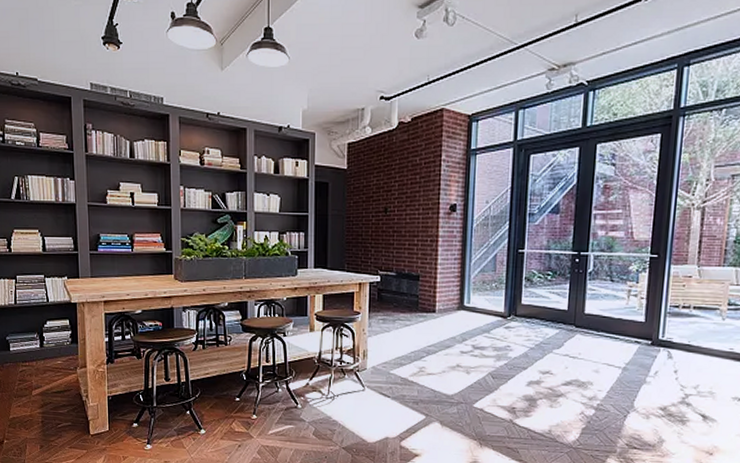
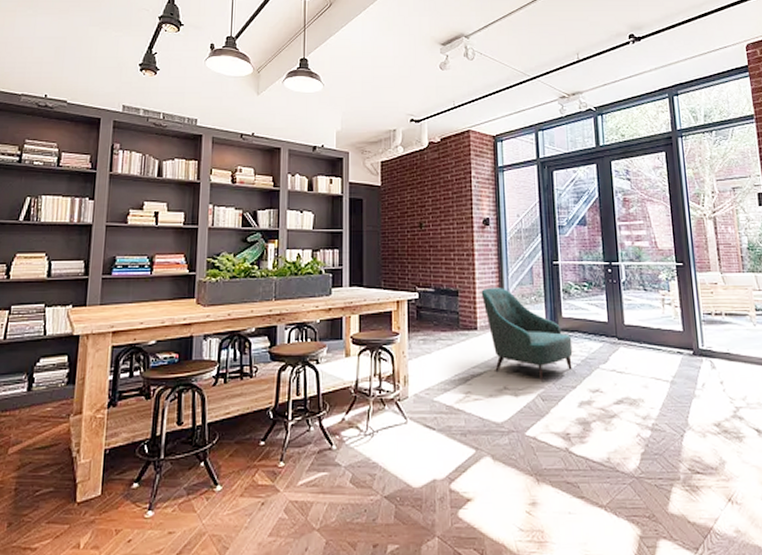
armchair: none [442,273,529,363] -> present [481,287,573,383]

